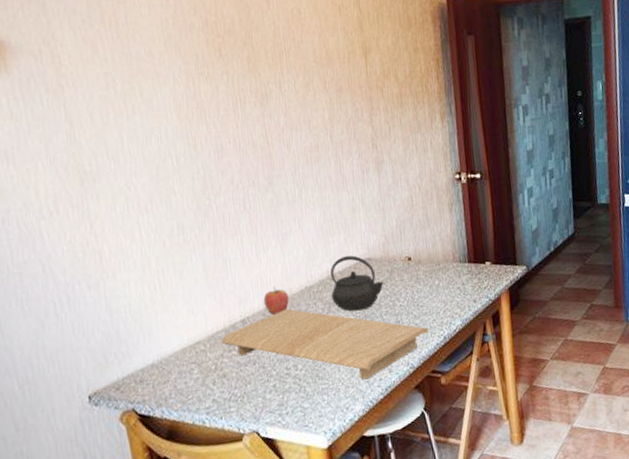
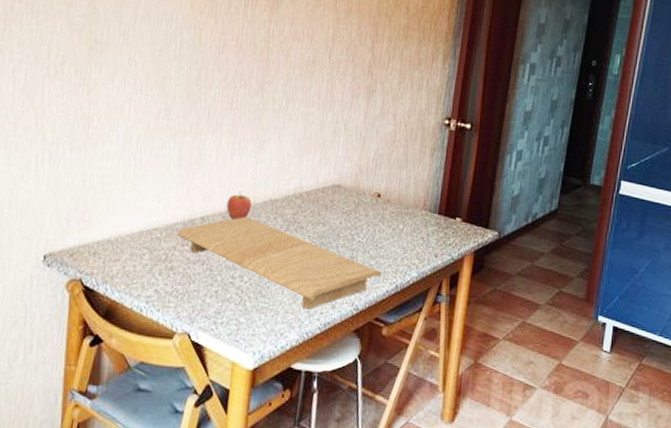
kettle: present [330,255,384,311] -> none [293,177,348,237]

